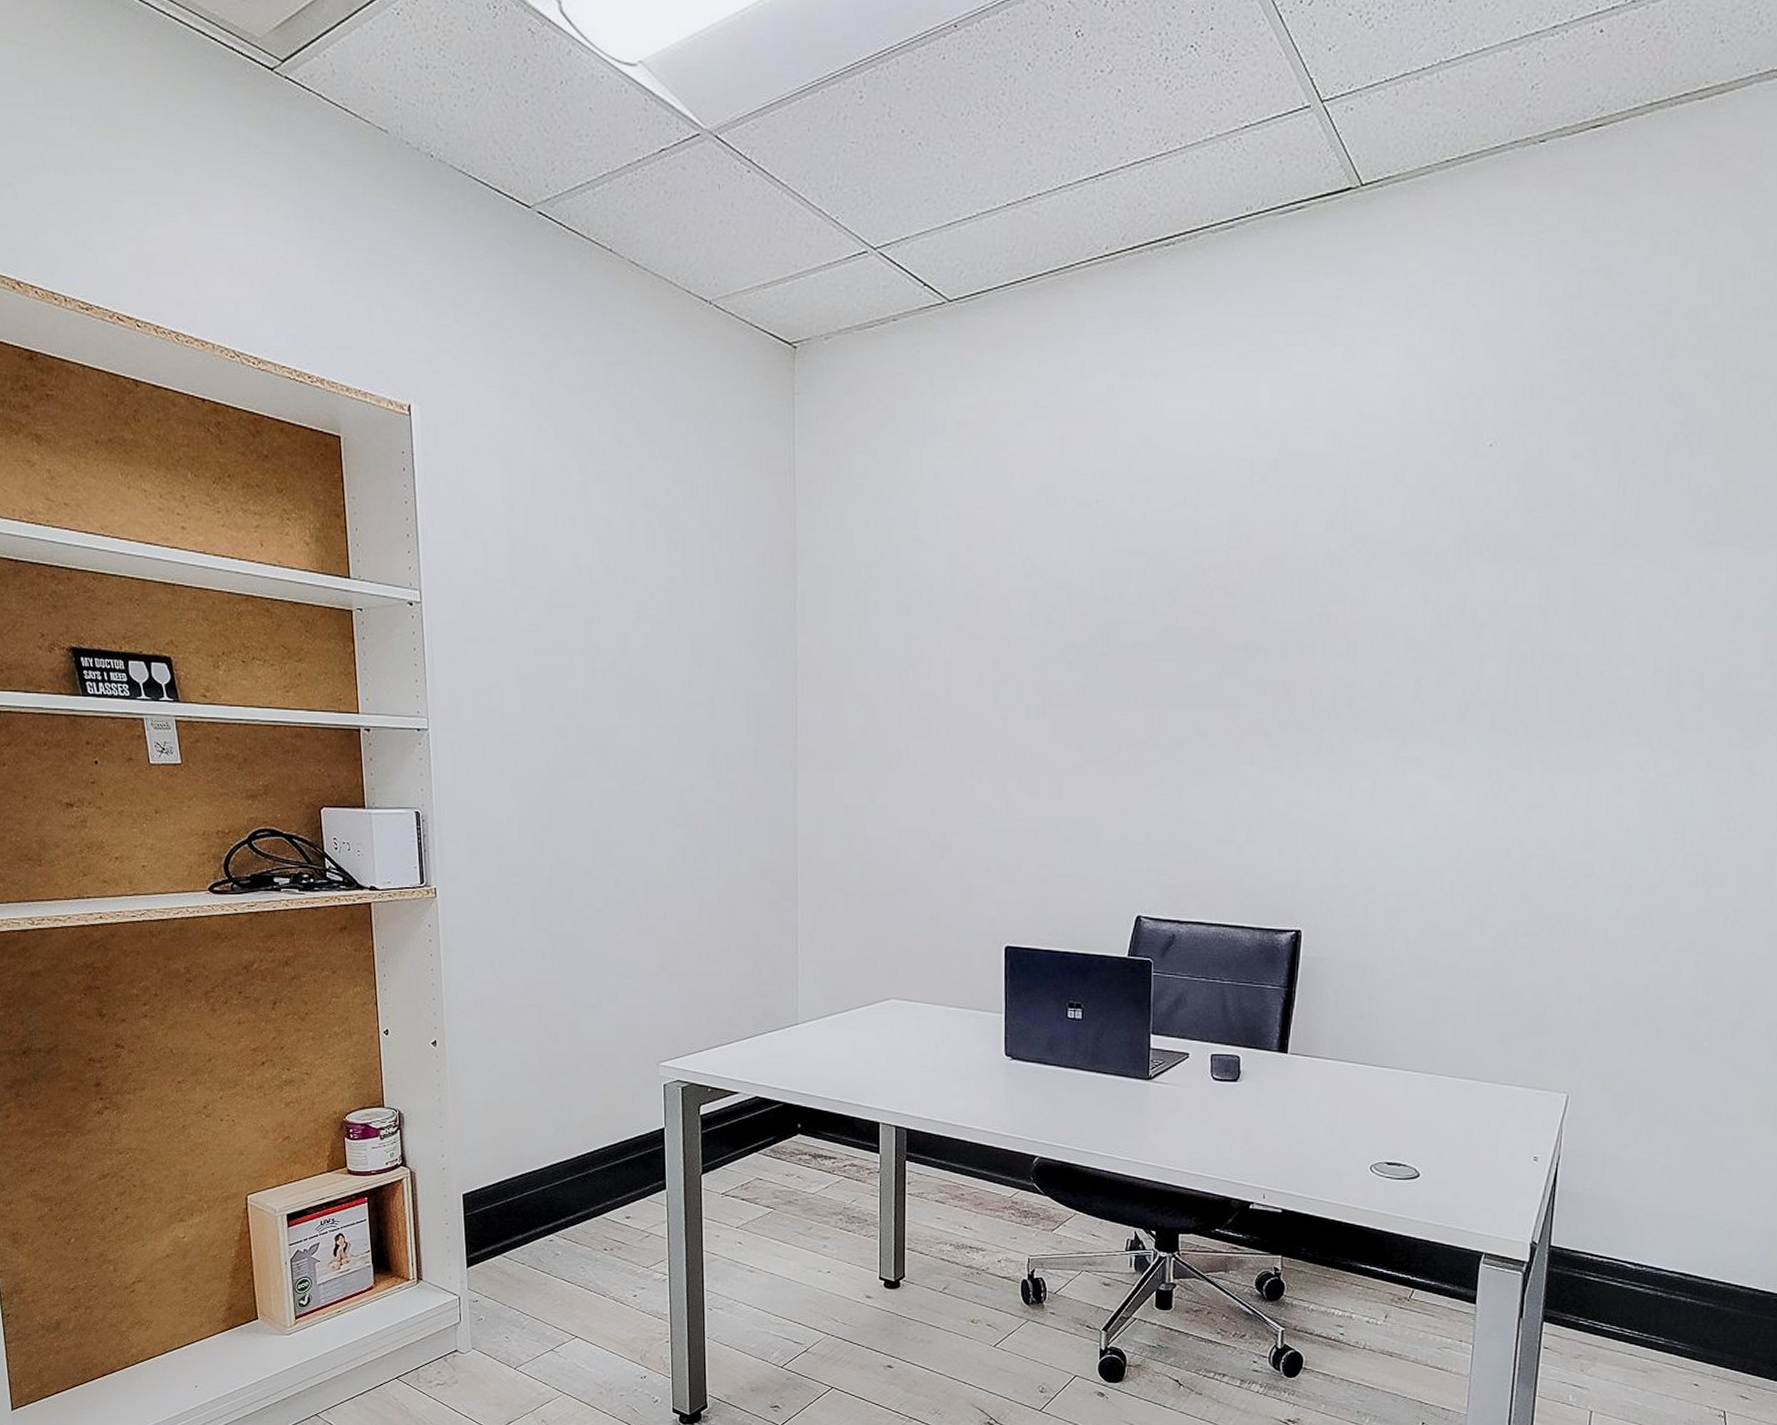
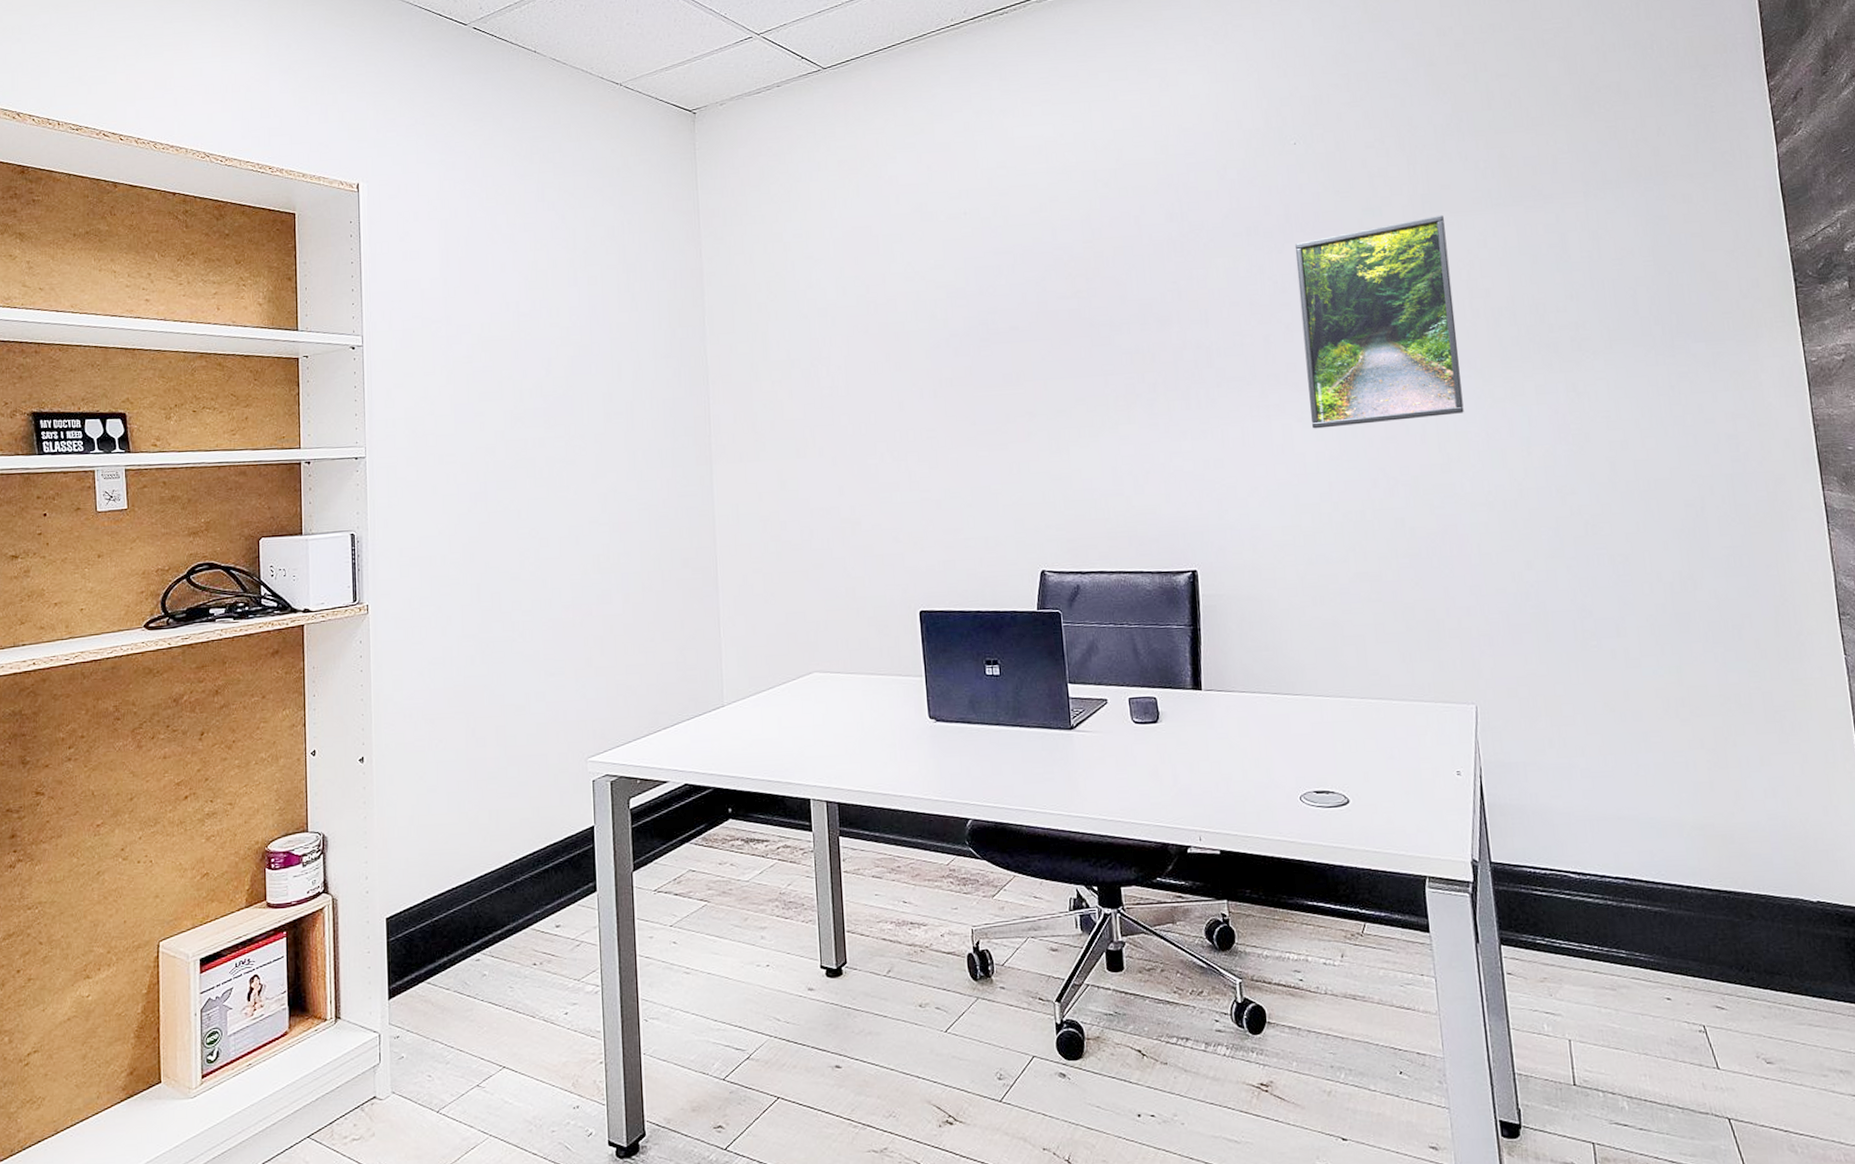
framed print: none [1451,549,1647,789] -> present [1294,214,1464,429]

